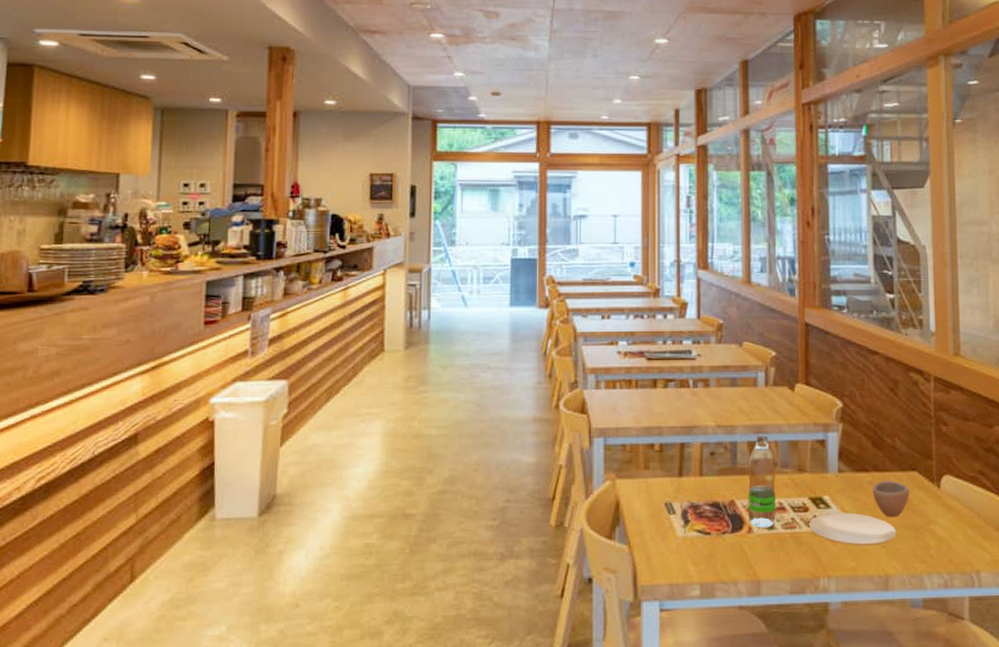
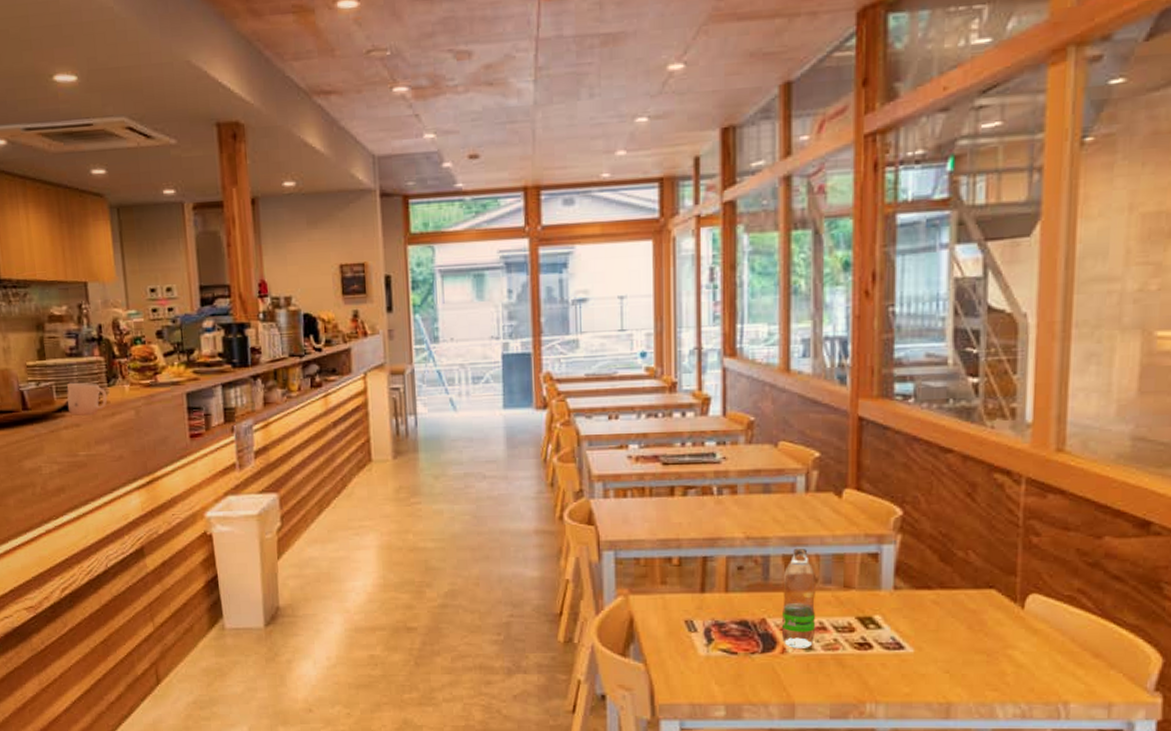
mug: none [78,266,123,300] -> present [67,382,108,416]
plate: present [808,512,896,546] -> none [854,634,964,671]
cup: present [873,480,910,518] -> none [936,599,984,641]

